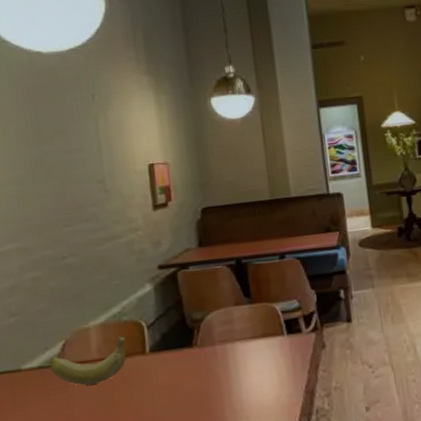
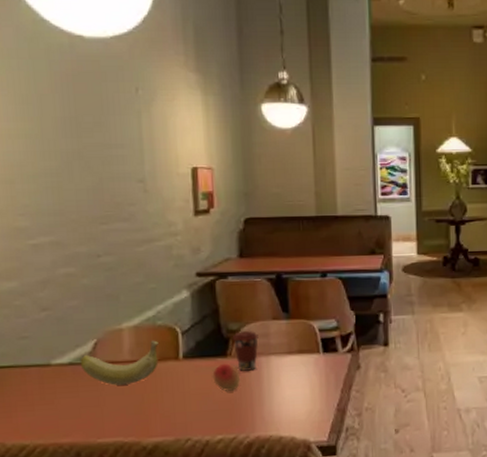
fruit: none [179,353,207,383] -> present [212,363,241,392]
coffee cup: none [196,318,223,361] -> present [232,331,259,372]

